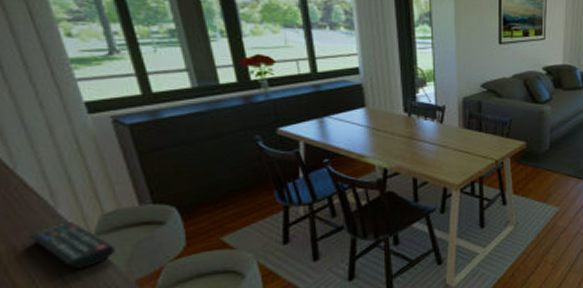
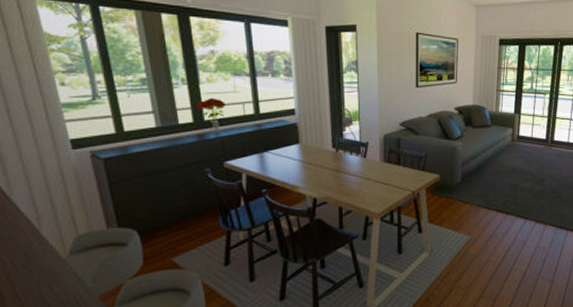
remote control: present [28,222,115,269] -> none [16,242,84,284]

